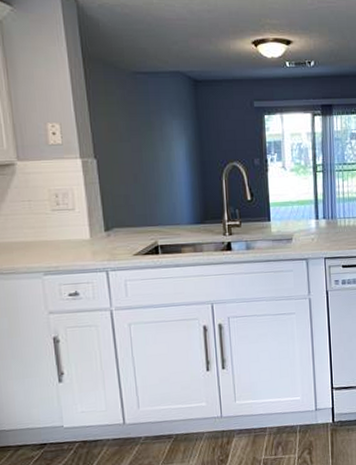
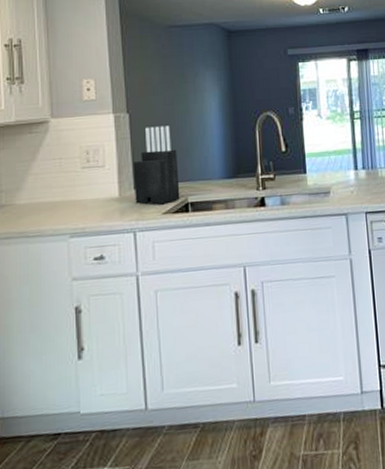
knife block: none [102,172,150,247] -> present [133,125,180,205]

